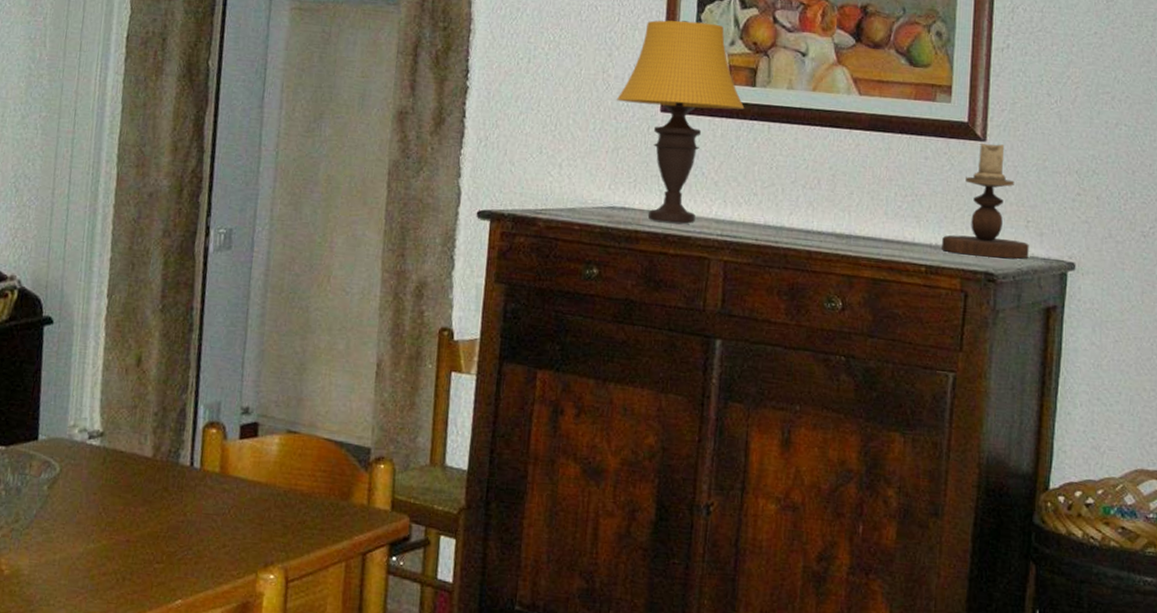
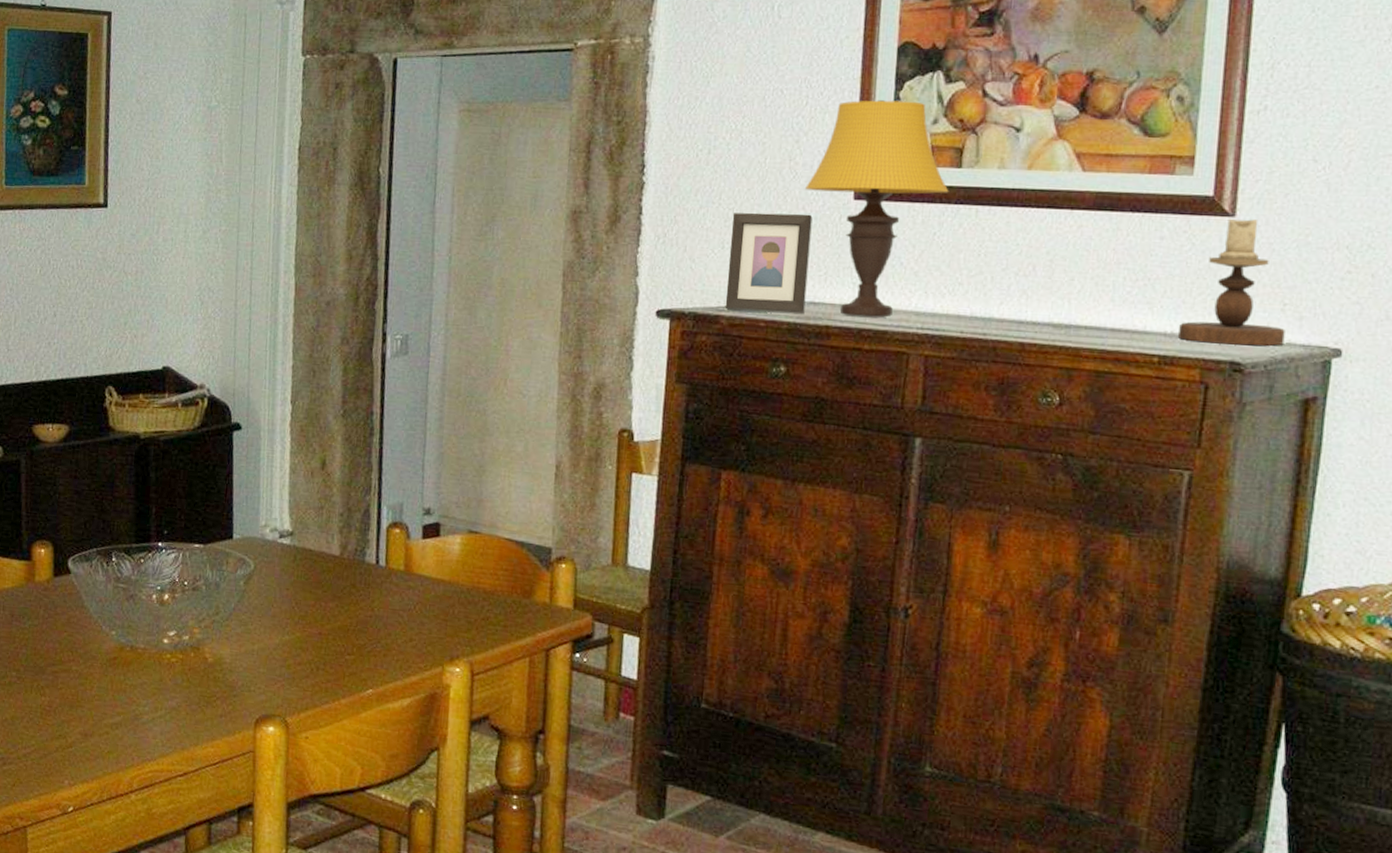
picture frame: none [542,120,623,219] -> present [725,212,813,315]

